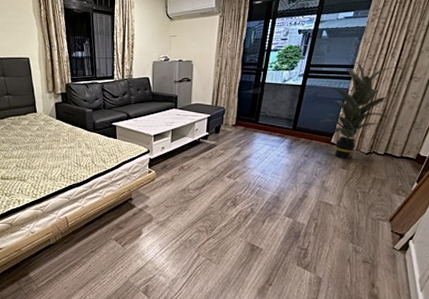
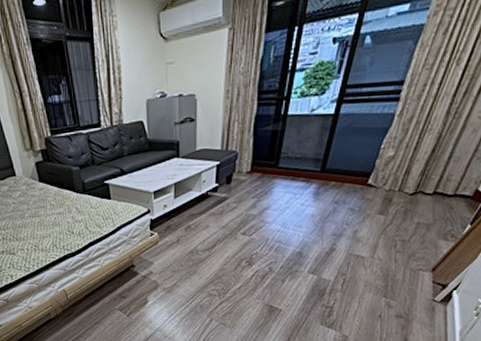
indoor plant: present [319,61,404,159] -> none [354,74,471,202]

